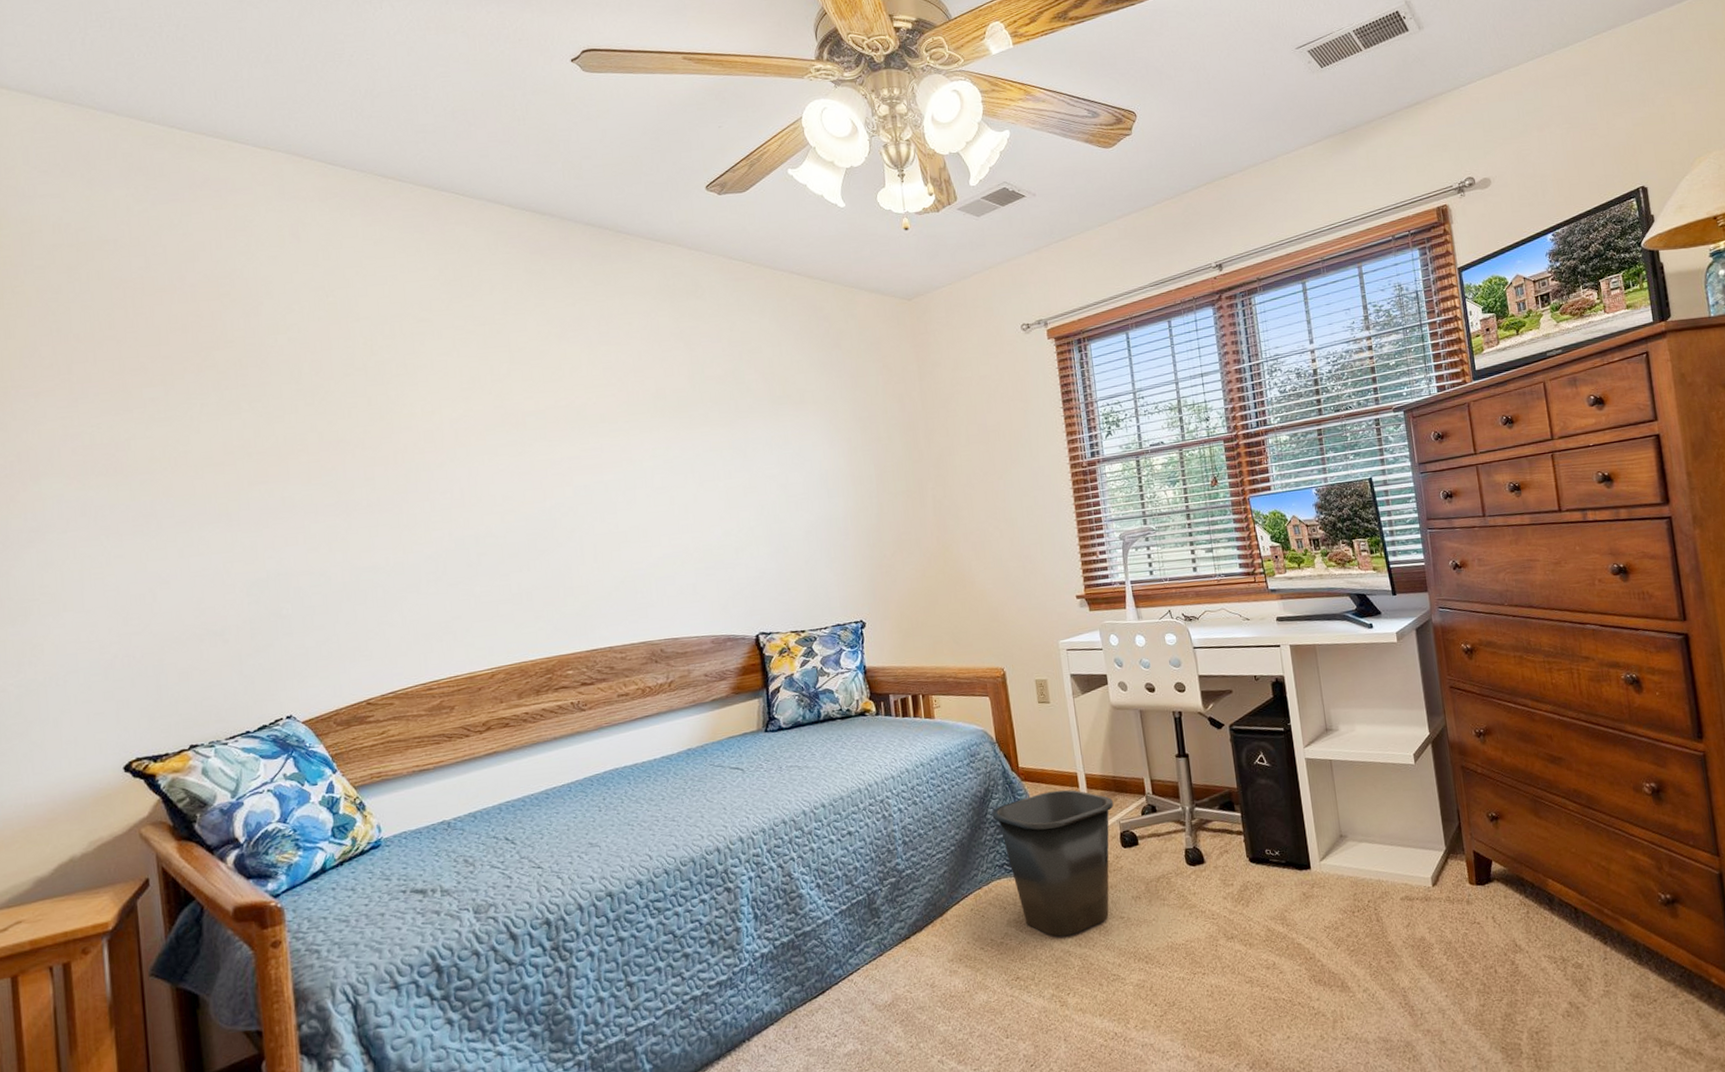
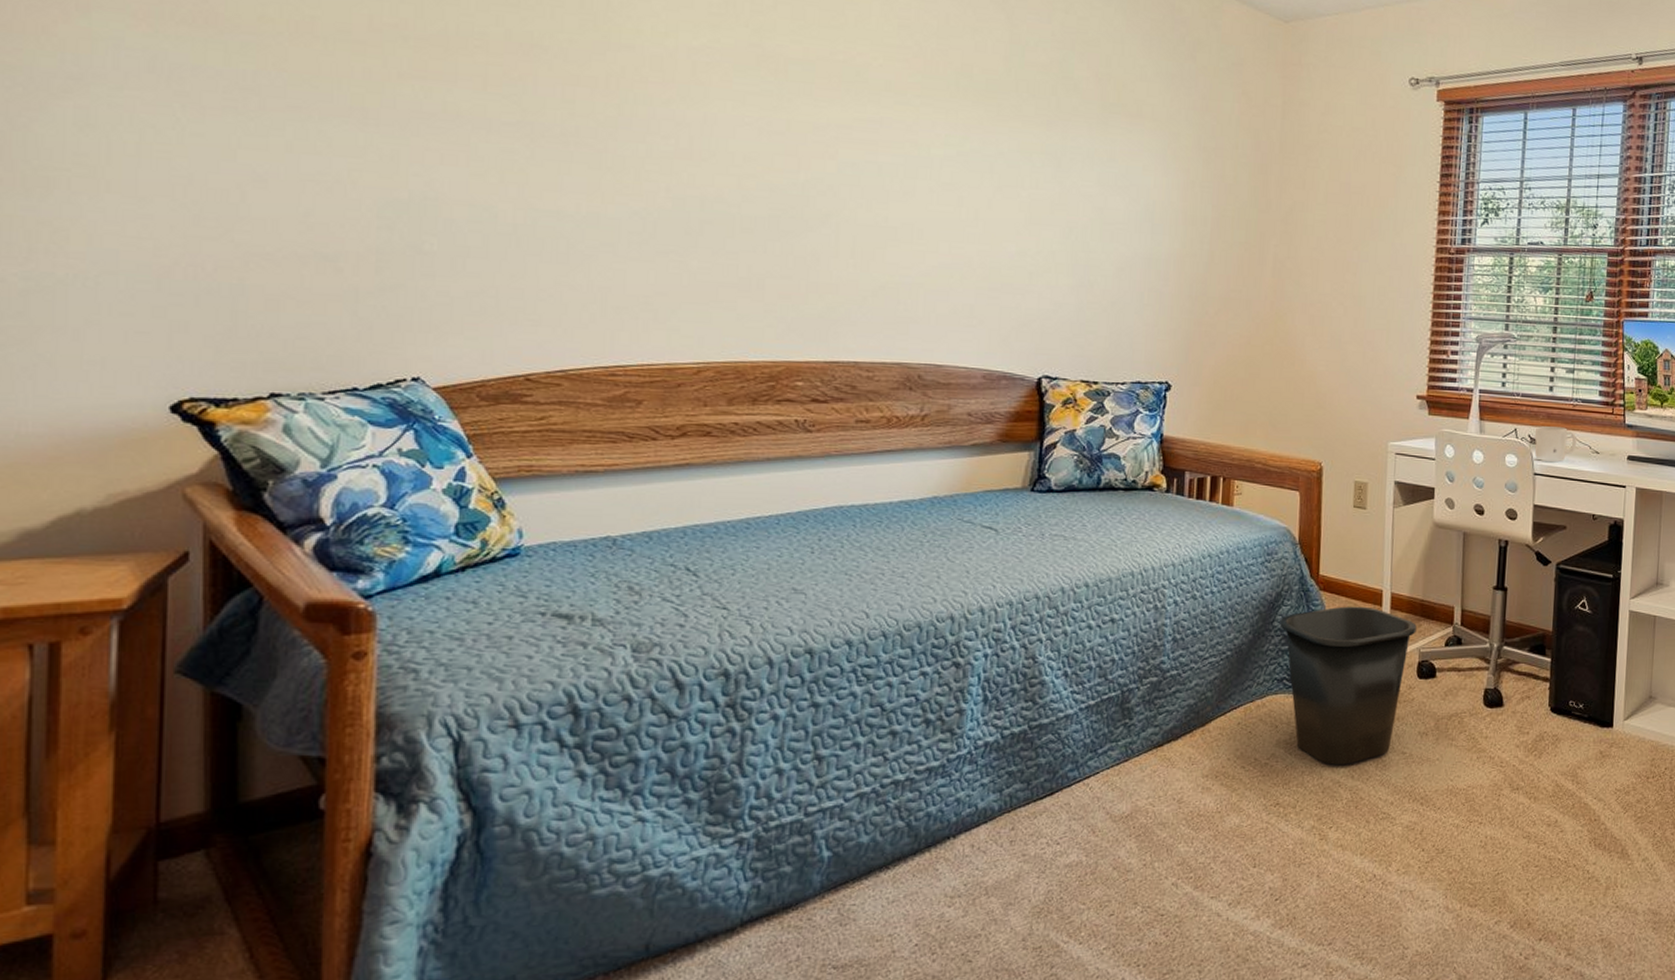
mug: none [1186,601,1227,635] -> present [1534,426,1576,462]

